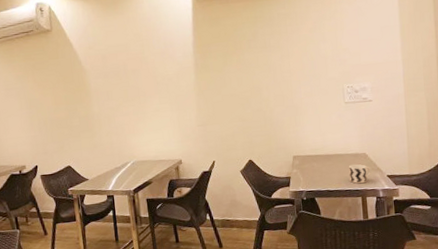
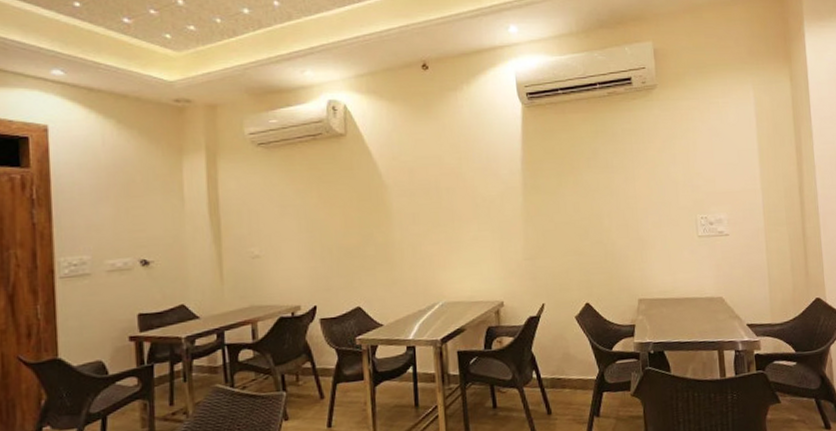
cup: present [348,164,371,184] -> none [702,310,729,334]

